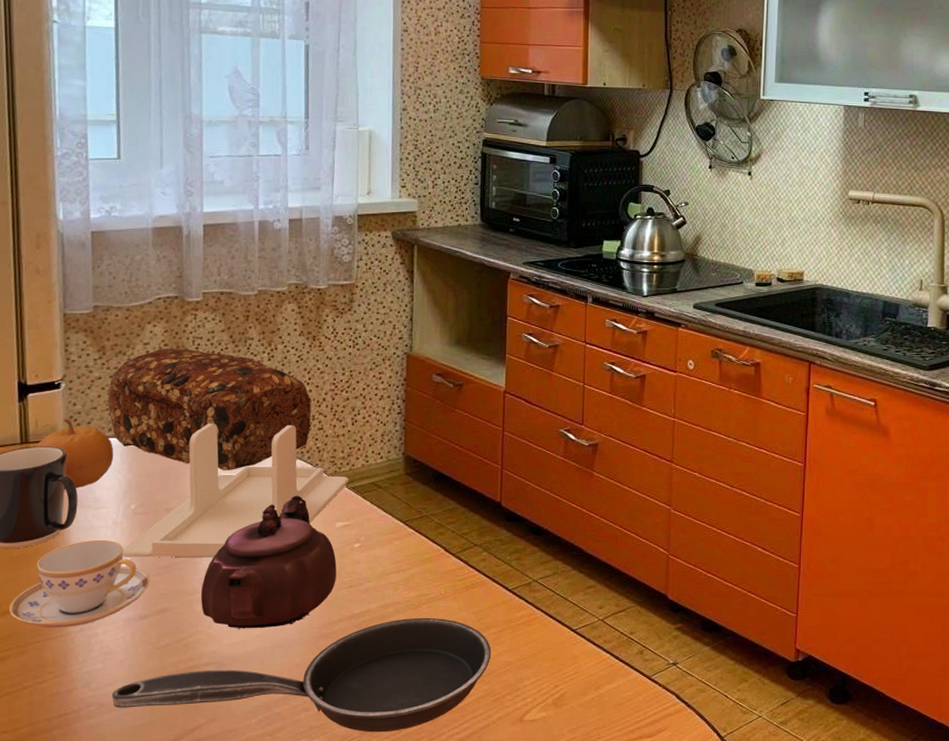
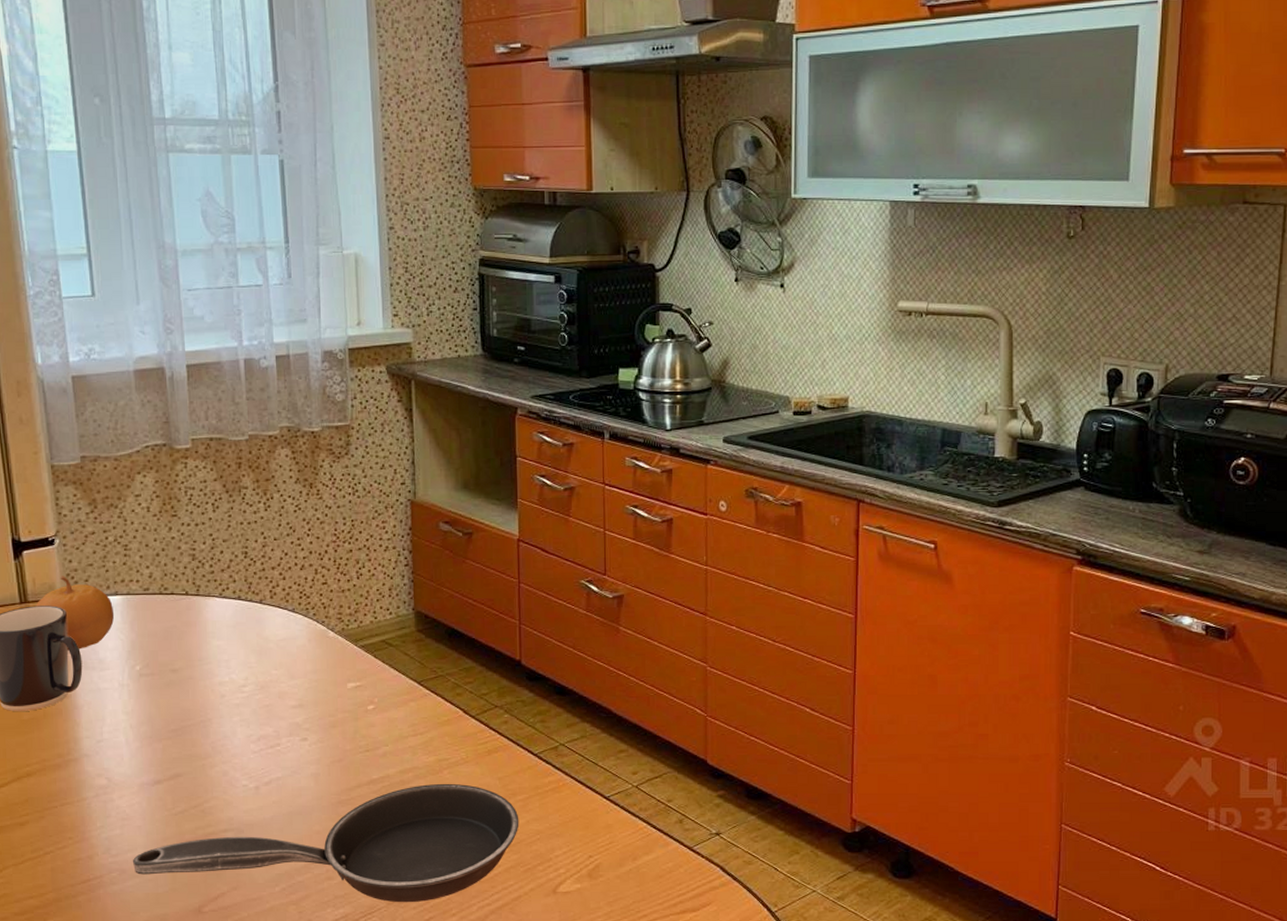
teacup: present [9,539,151,628] -> none [24,702,162,793]
bread loaf: present [108,349,311,470] -> none [103,500,314,629]
napkin holder: present [123,424,349,557] -> none [131,579,358,720]
teapot: present [201,495,337,630] -> none [214,654,352,796]

